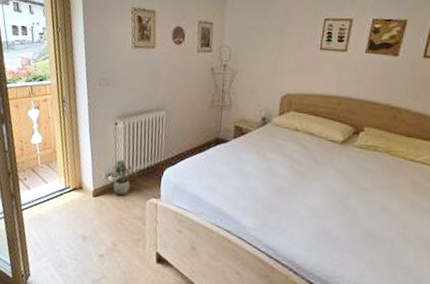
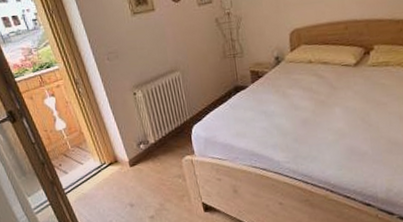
potted plant: present [113,160,140,197] -> none [142,127,169,161]

